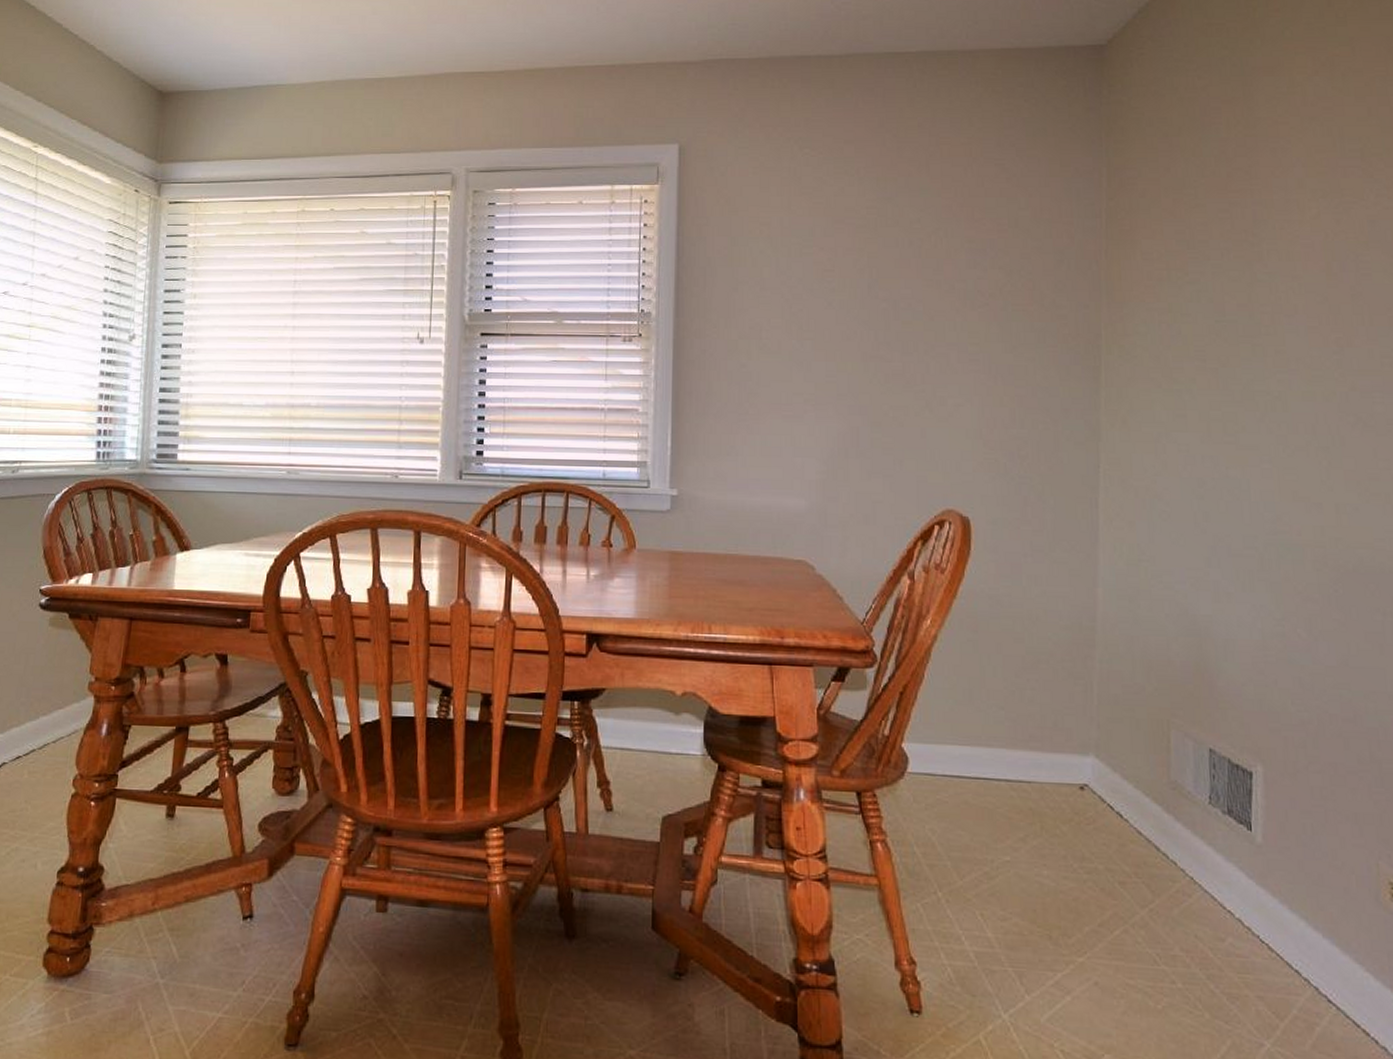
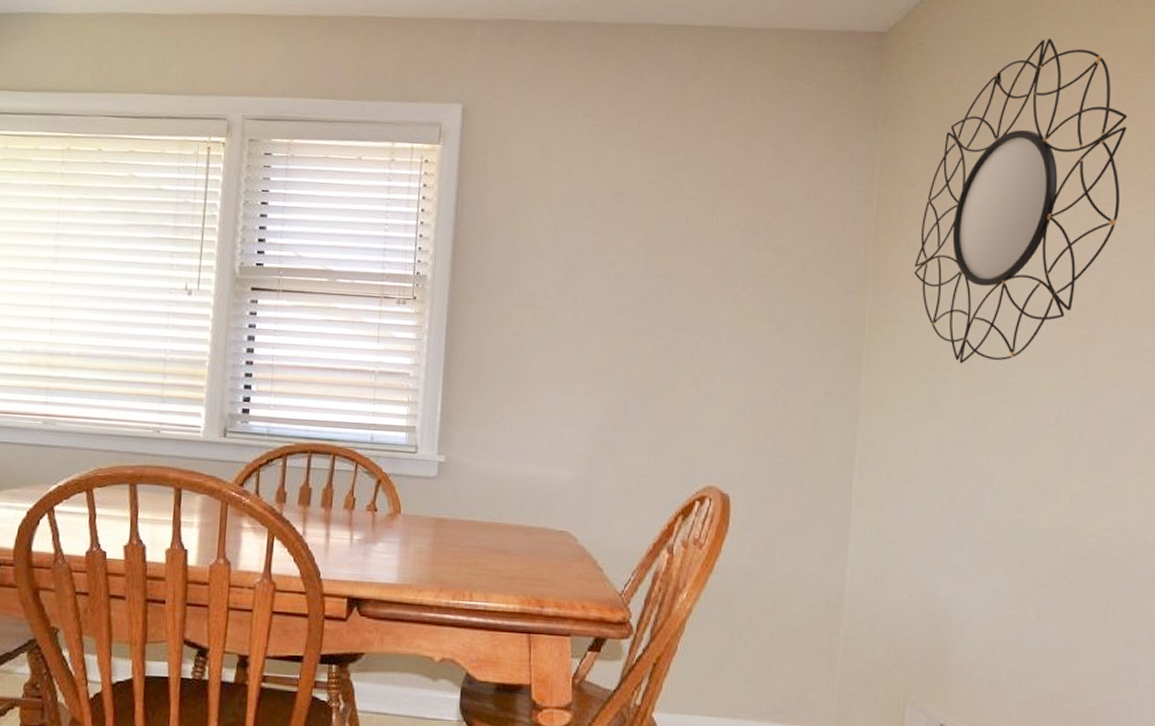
home mirror: none [1149,38,1369,374] -> present [914,38,1128,364]

